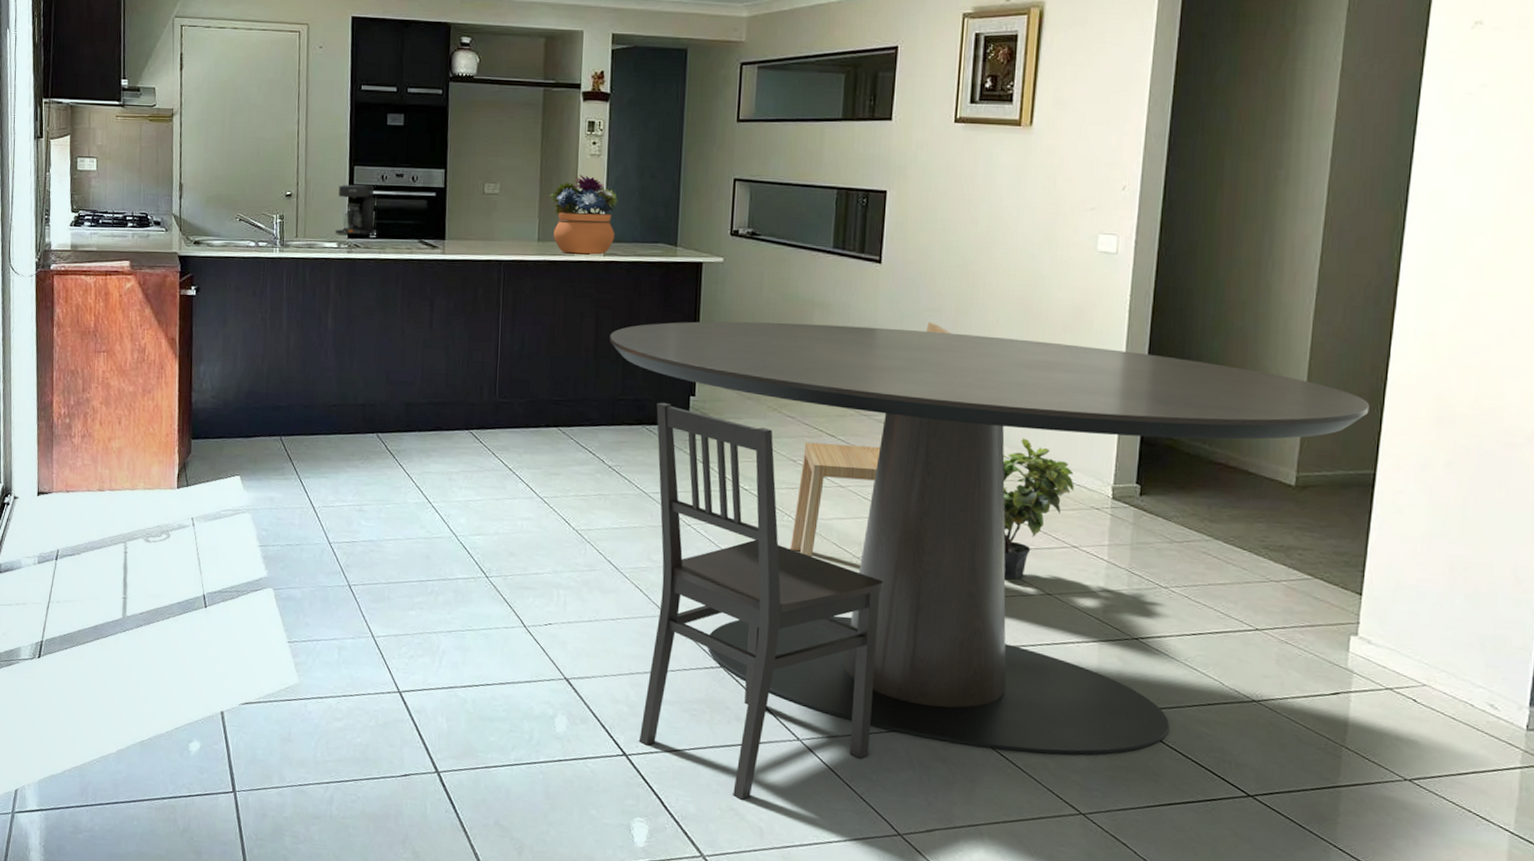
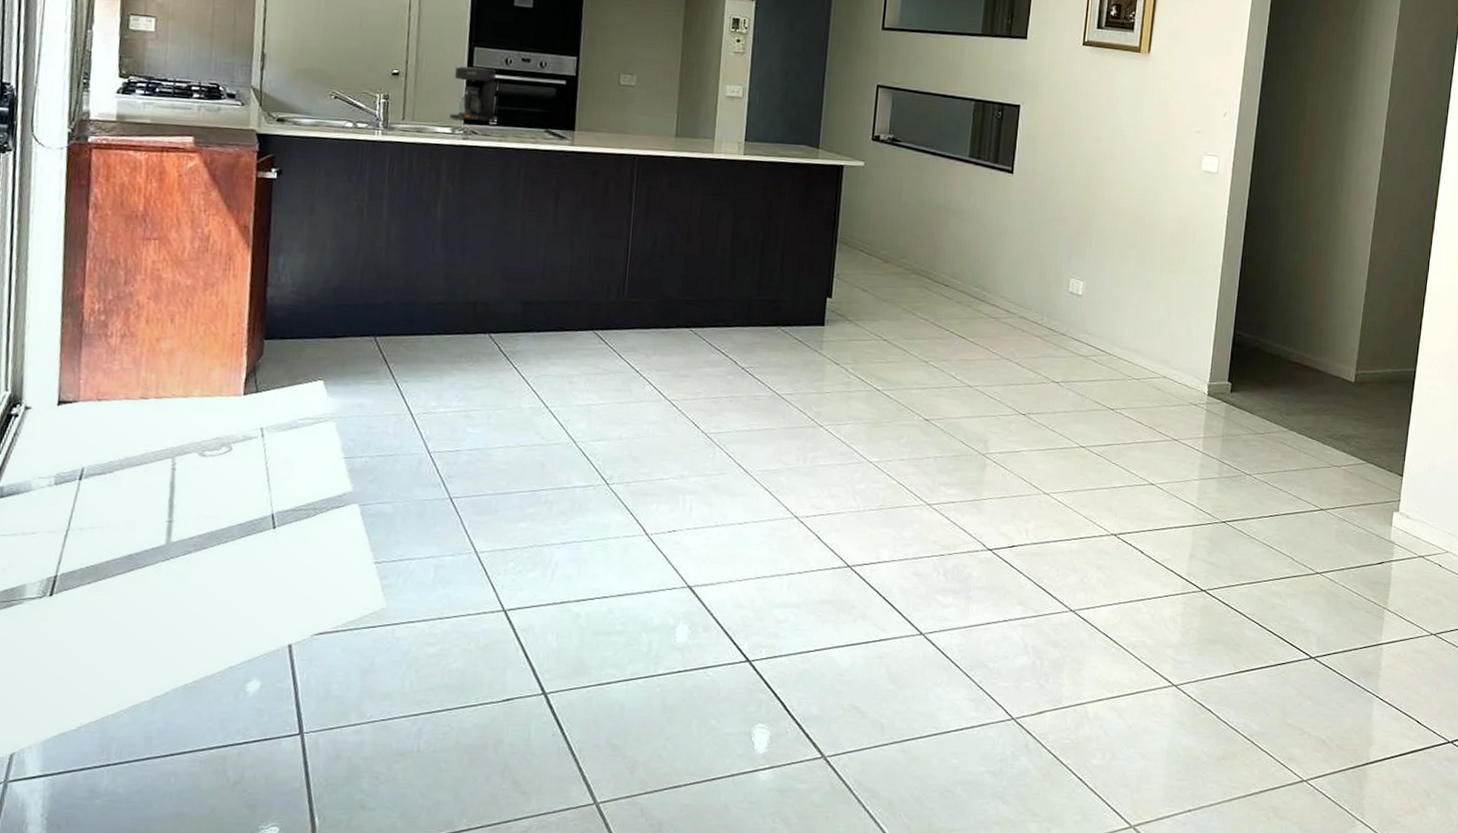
flower arrangement: present [550,174,617,255] -> none [690,71,760,154]
dining table: present [610,321,1370,755] -> none [747,224,1413,632]
dining chair: present [638,402,885,801] -> none [762,303,1007,699]
dining chair: present [790,322,952,558] -> none [920,231,1074,456]
potted plant: present [1002,438,1074,580] -> none [1113,340,1176,472]

